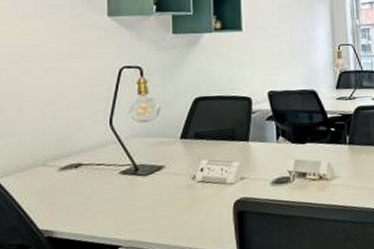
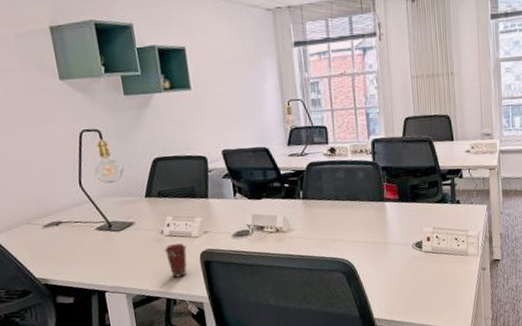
coffee cup: none [194,190,219,230] -> present [164,243,187,277]

